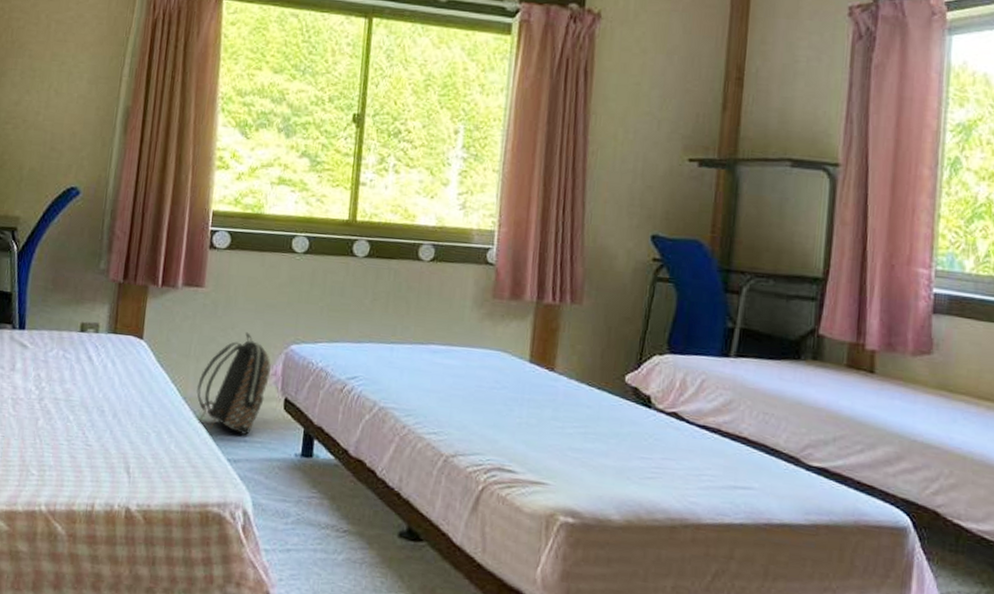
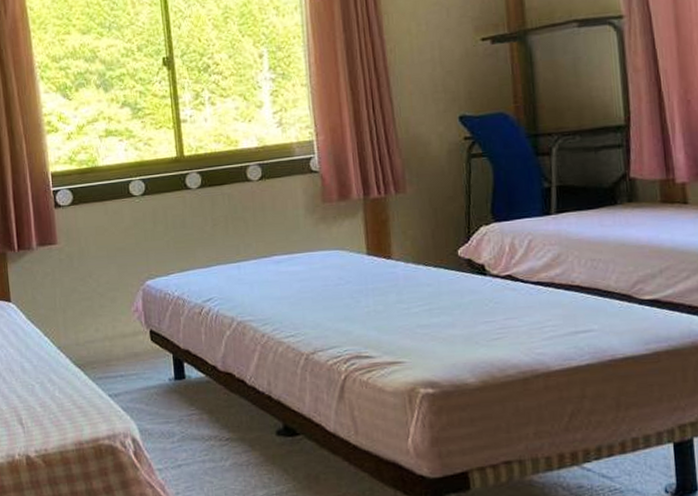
backpack: present [196,332,271,436] -> none [68,277,133,374]

